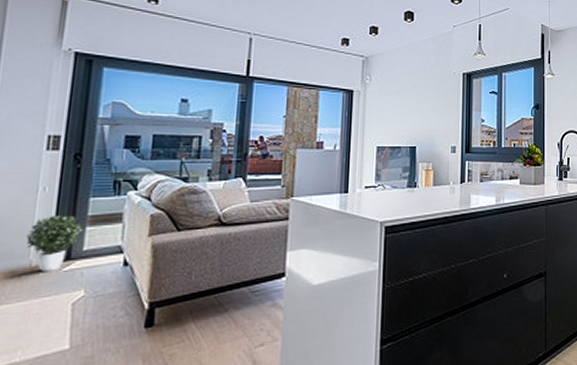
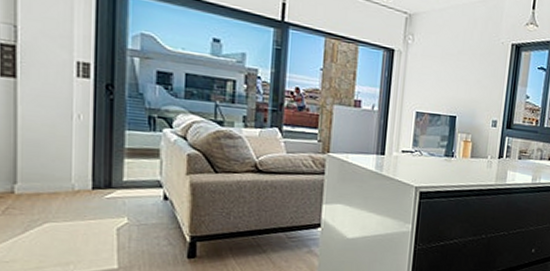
potted plant: present [26,215,83,273] -> none [67,144,122,198]

